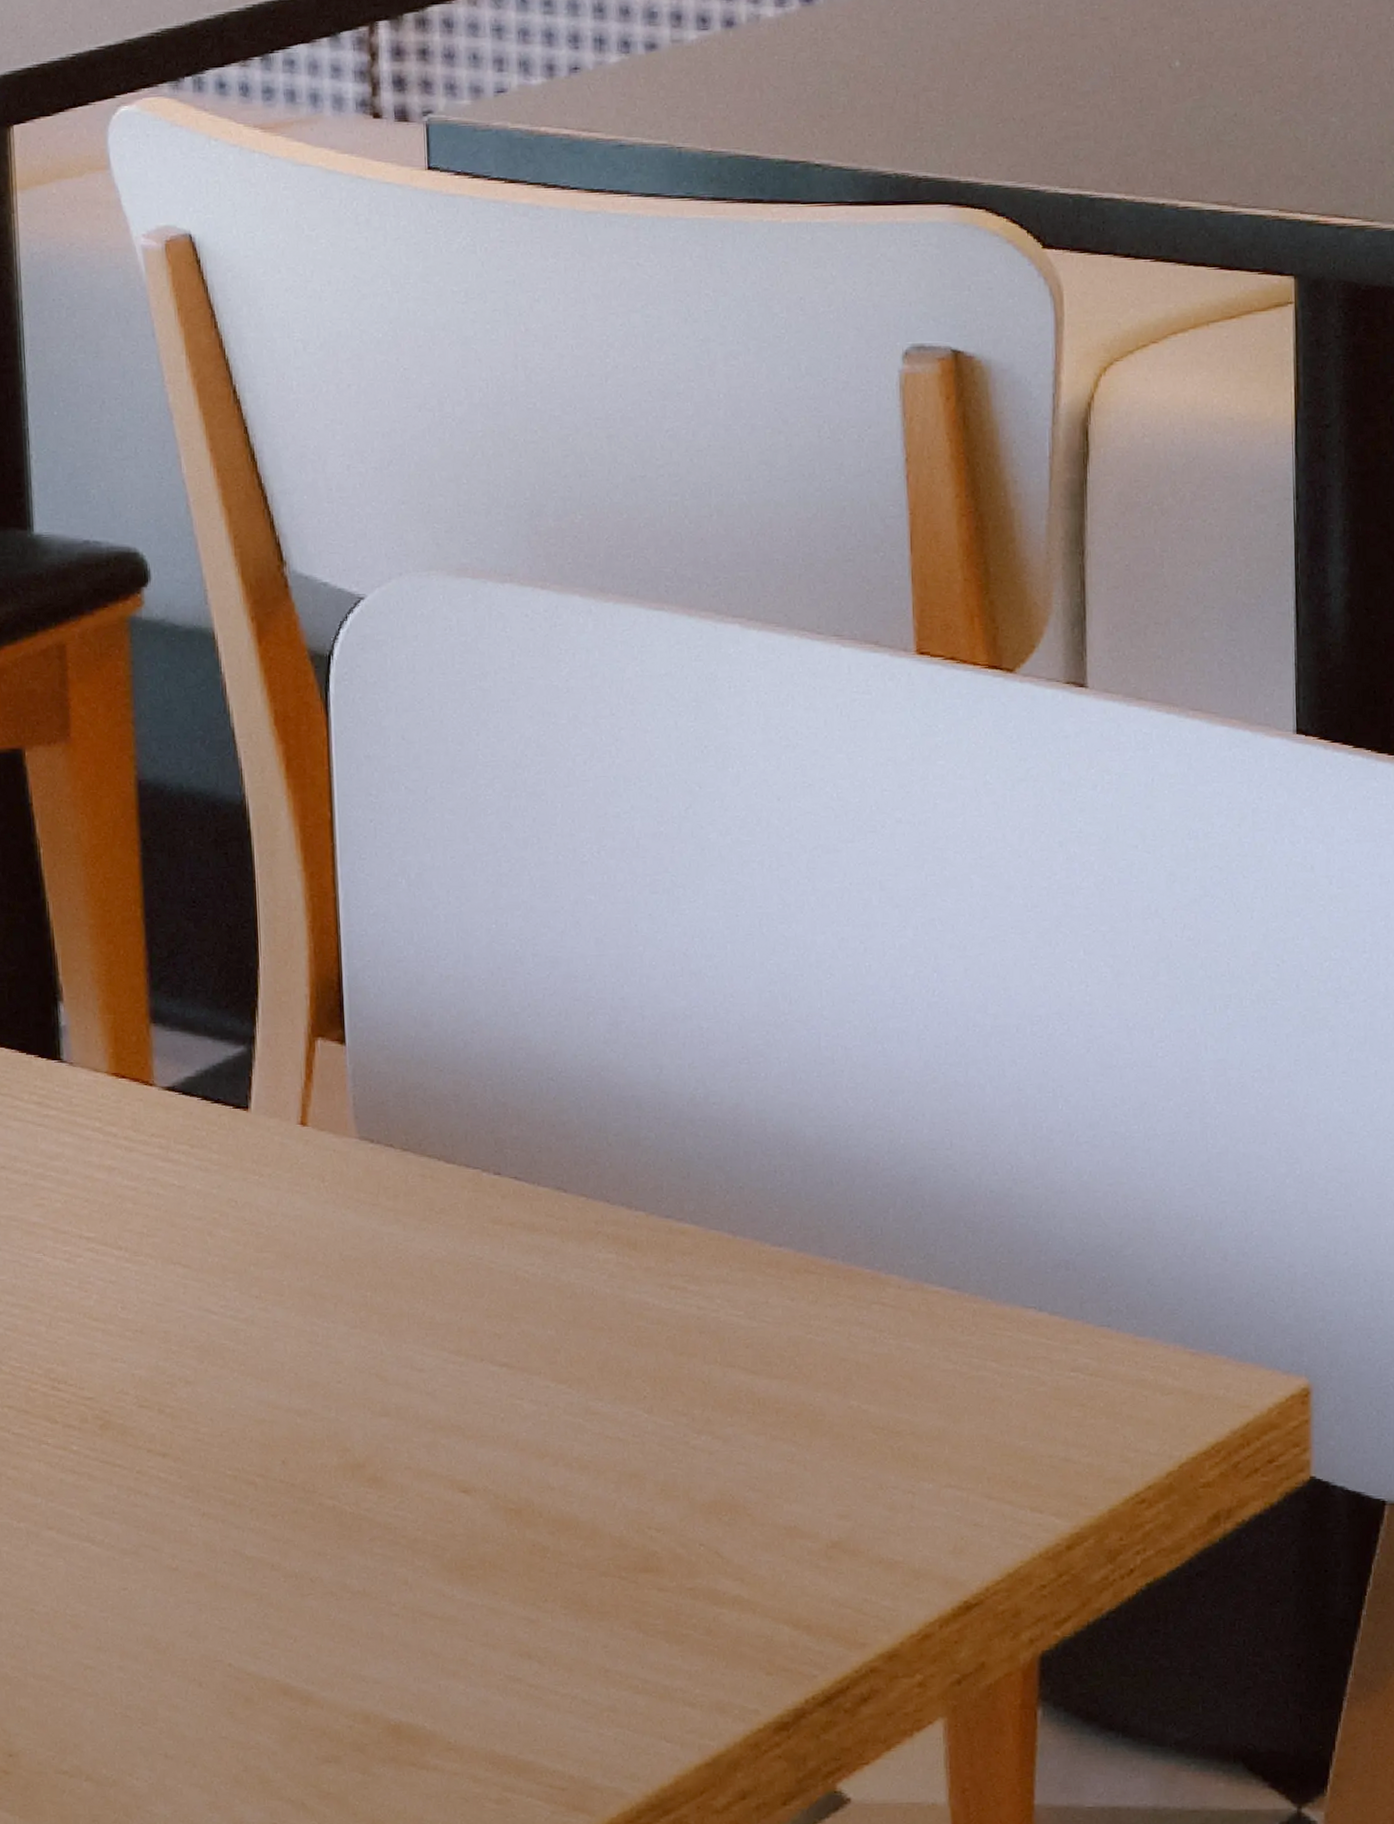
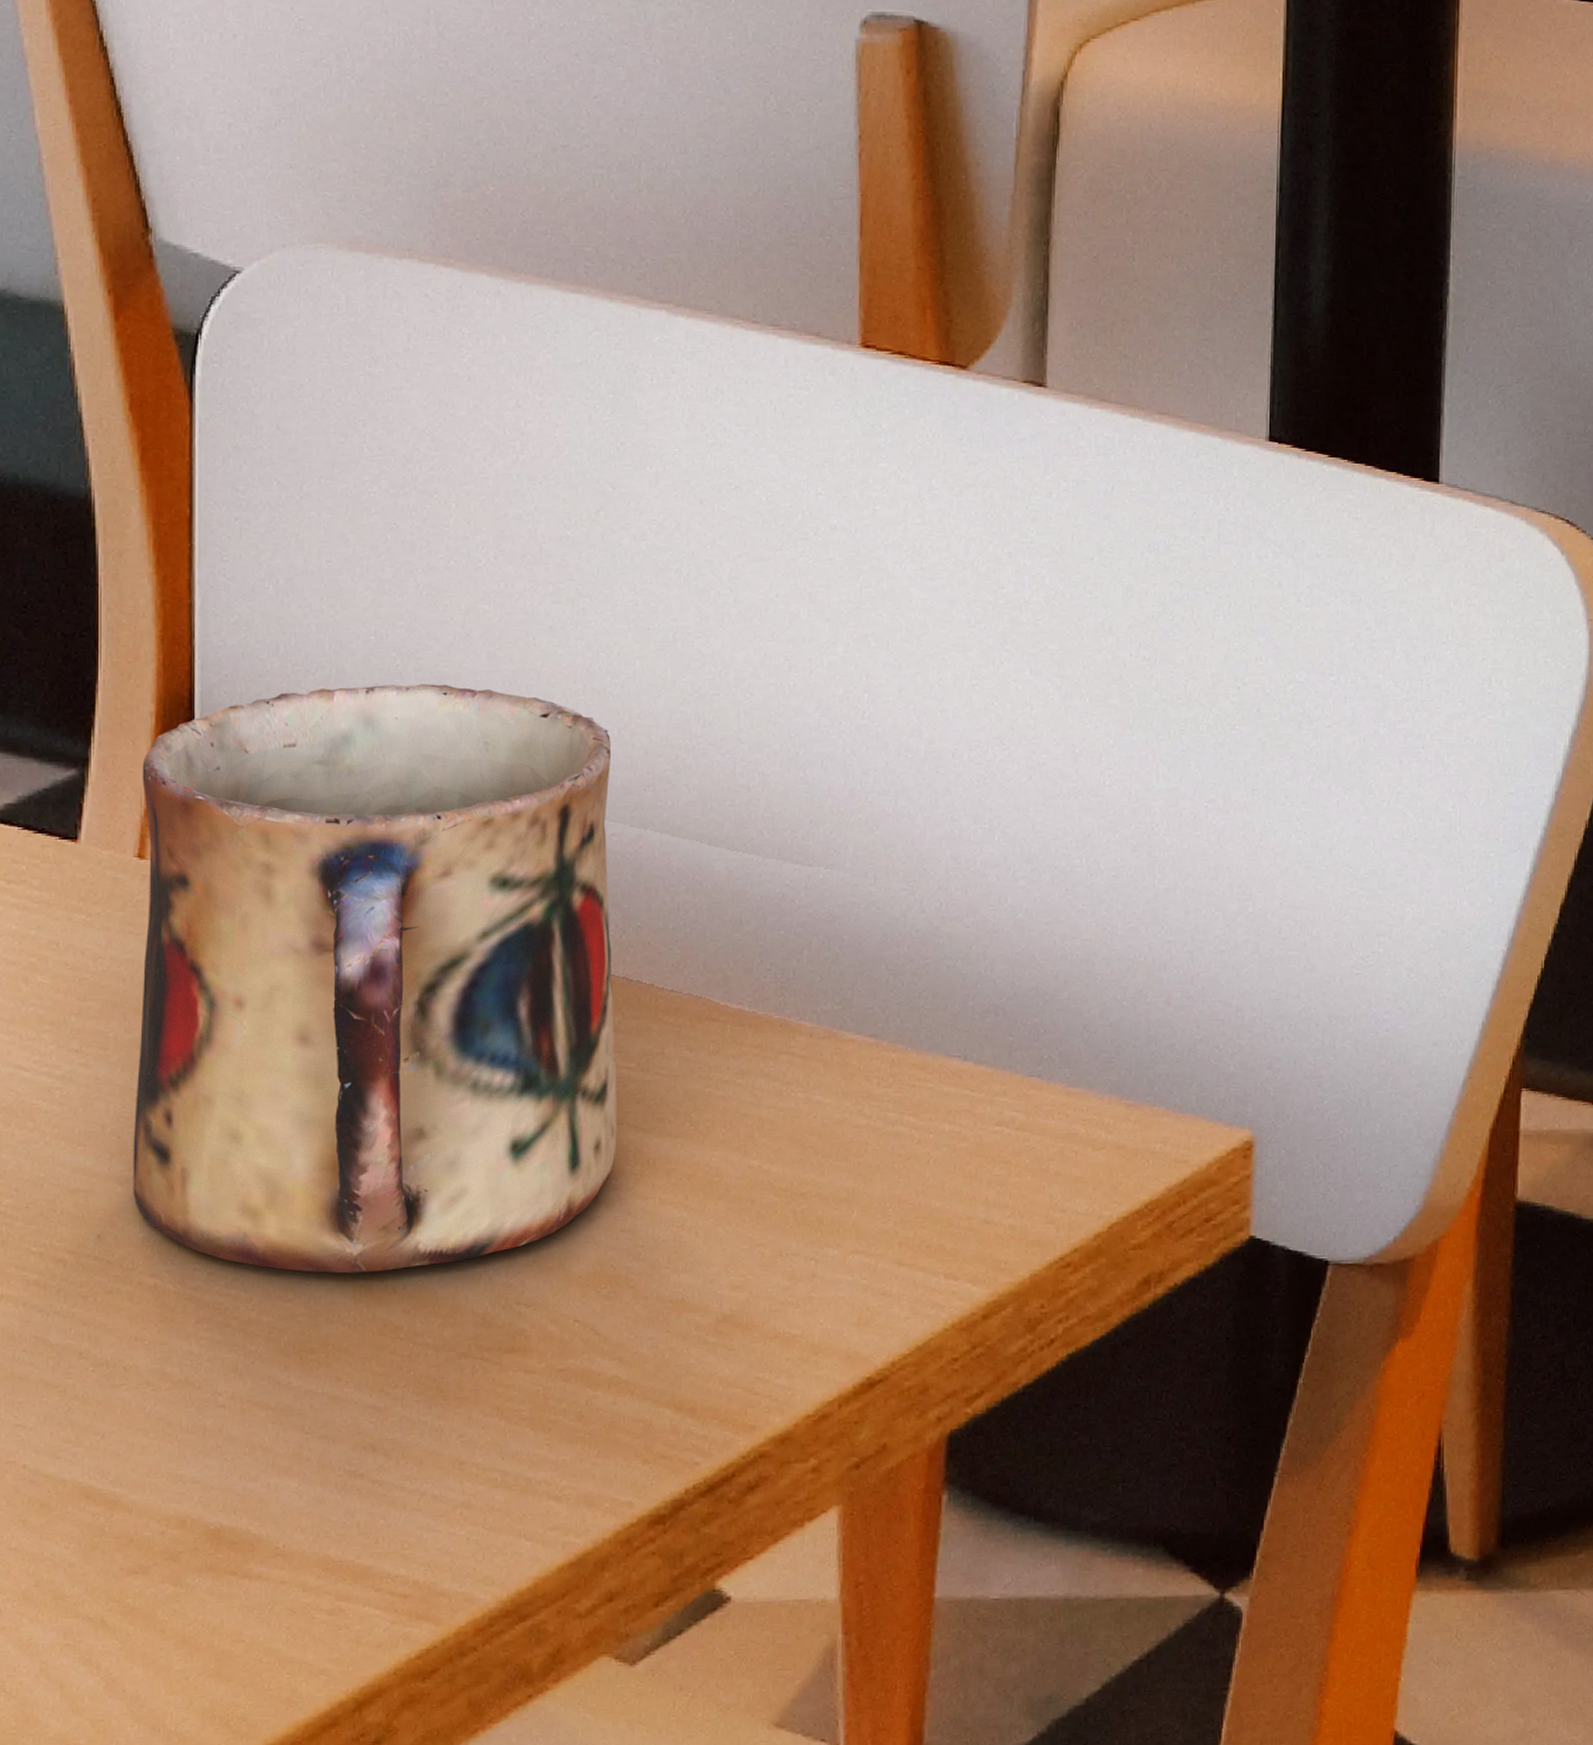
mug: none [300,967,730,1499] -> present [133,684,617,1274]

